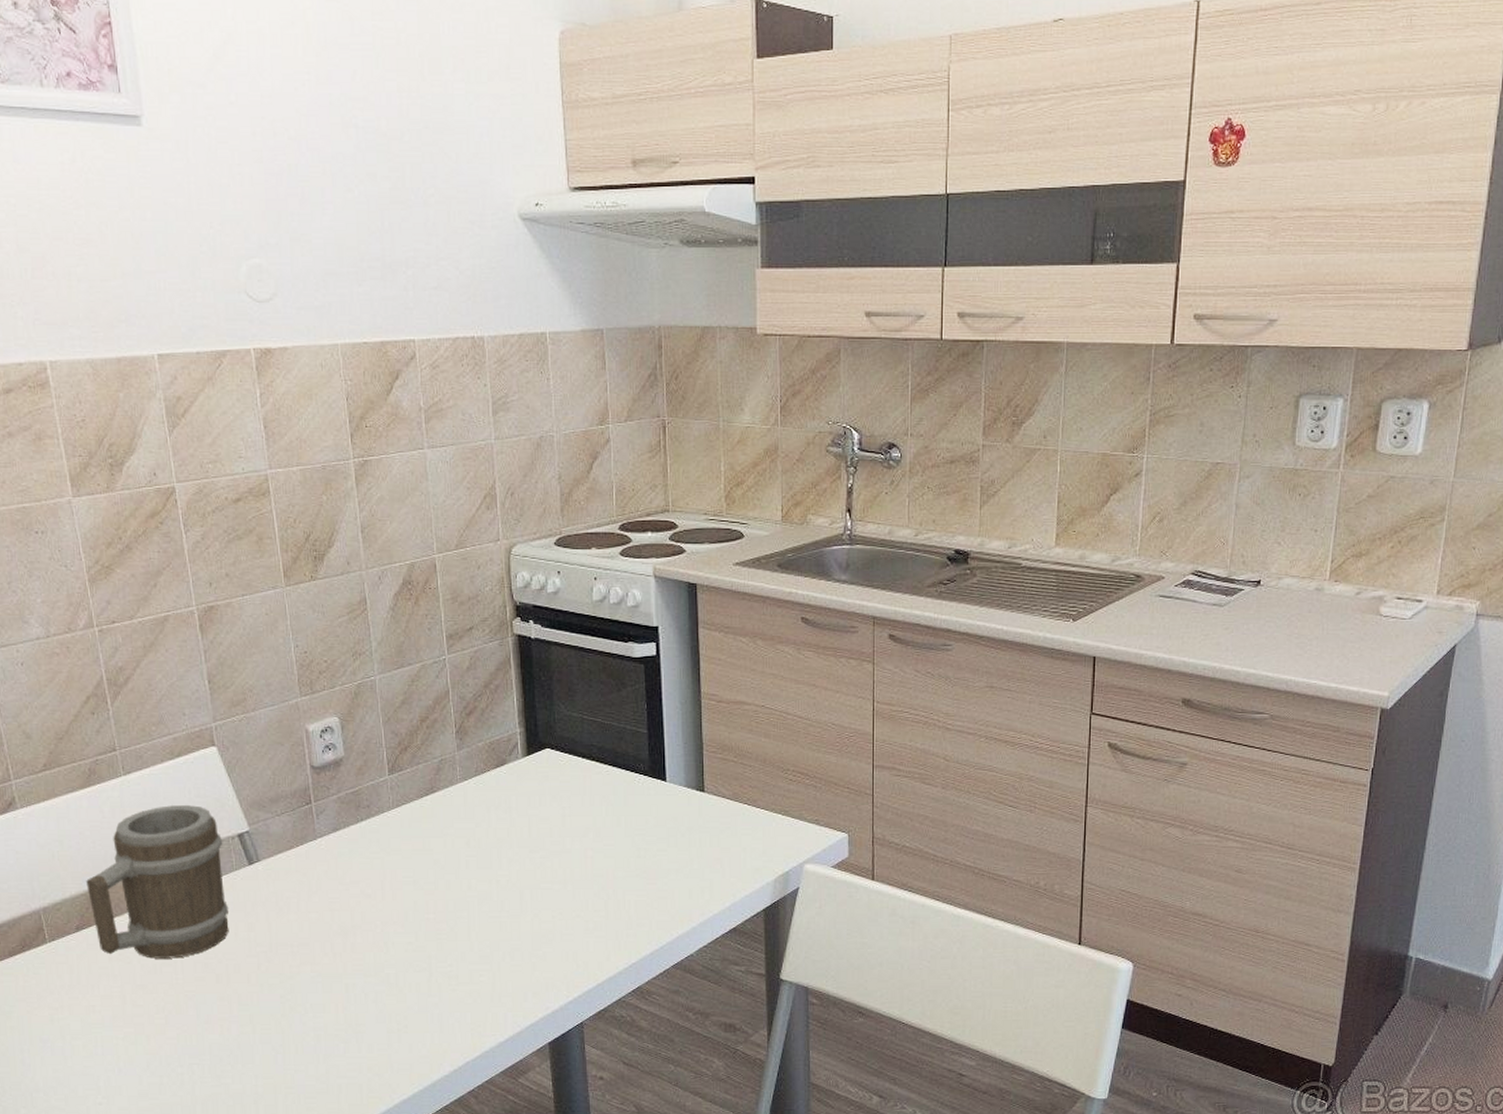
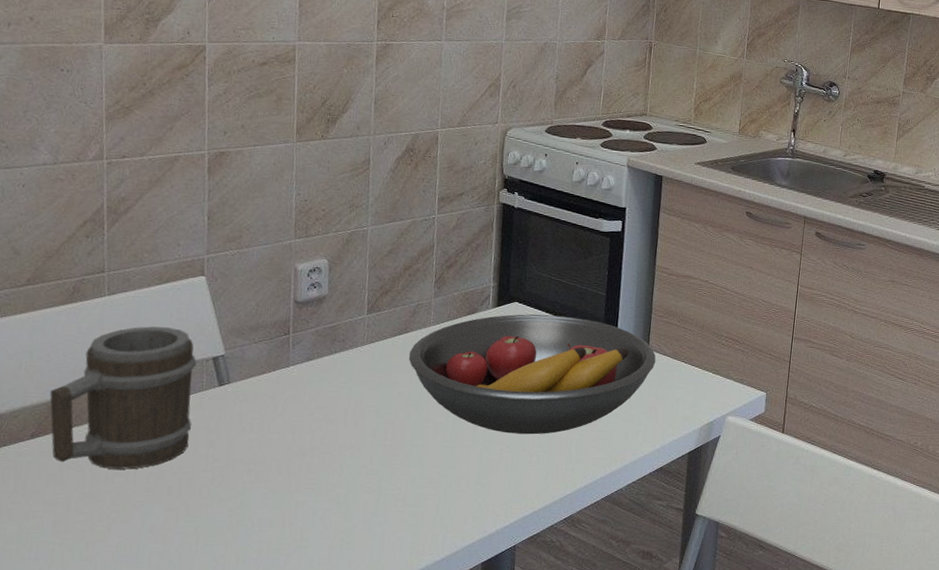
fruit bowl: none [440,760,714,899] -> present [409,314,656,435]

